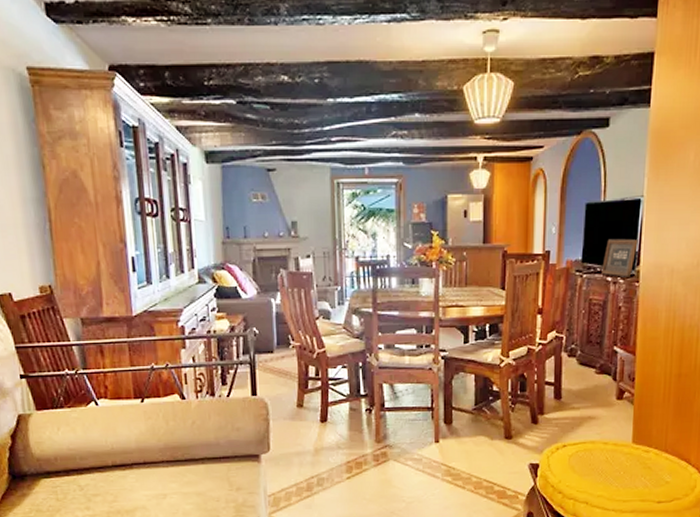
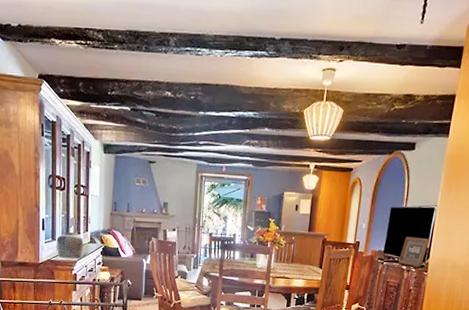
decorative jar: none [153,272,190,306] -> present [56,232,83,258]

